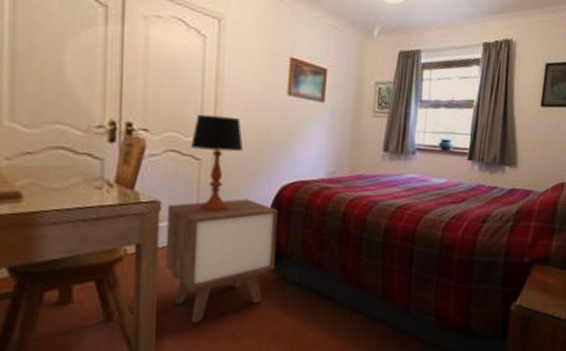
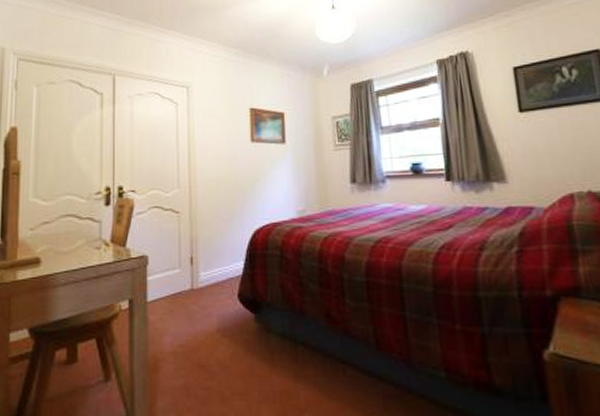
nightstand: present [165,198,278,324] -> none [154,246,256,382]
table lamp: present [191,114,244,212] -> none [171,169,216,262]

